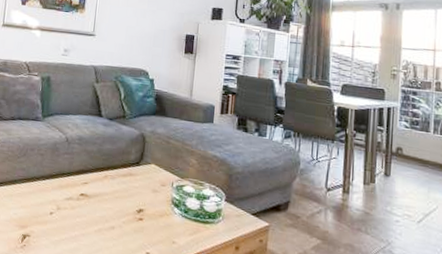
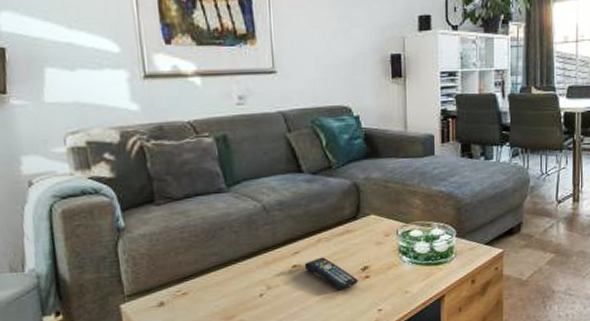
remote control: none [90,191,133,227] -> present [304,257,358,291]

